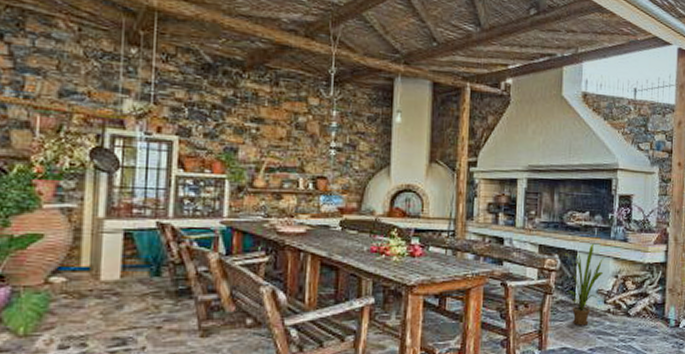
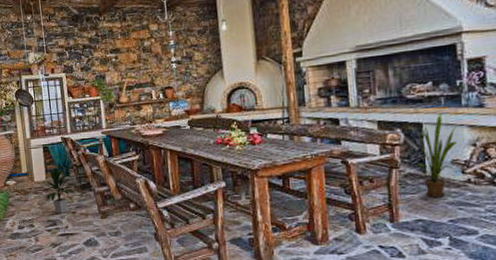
indoor plant: none [113,263,172,328] -> present [43,167,78,214]

